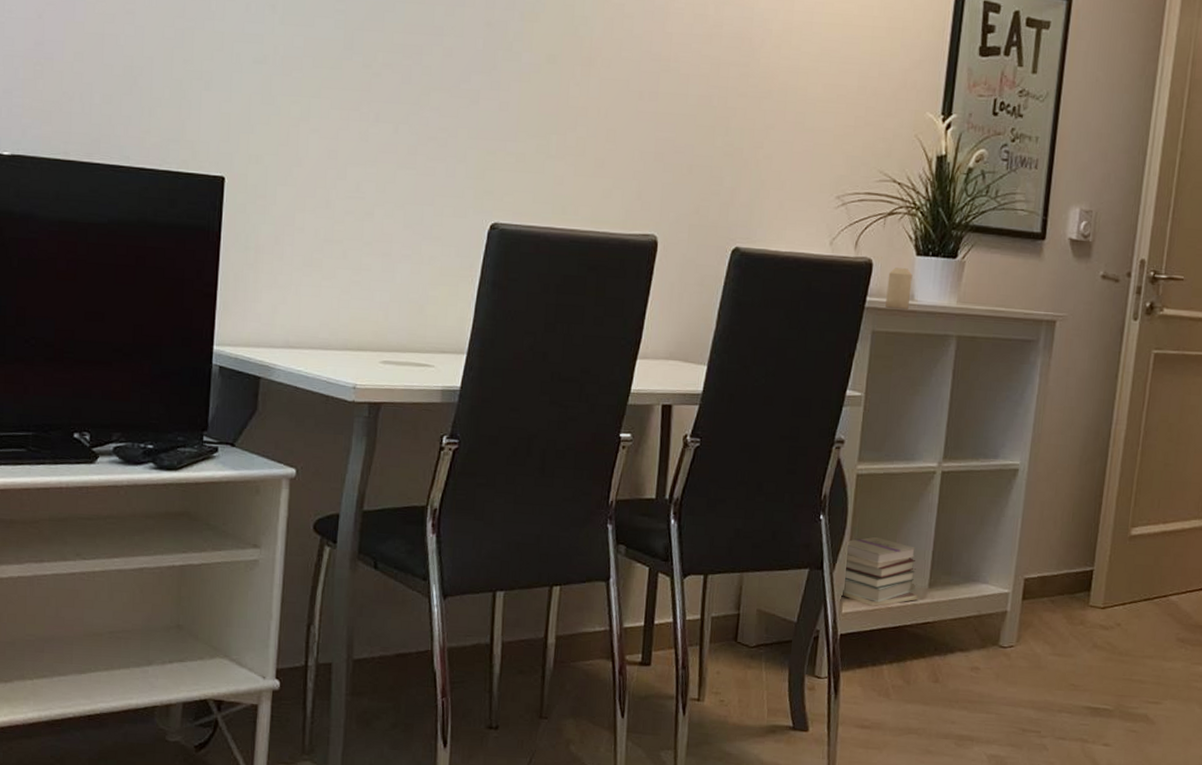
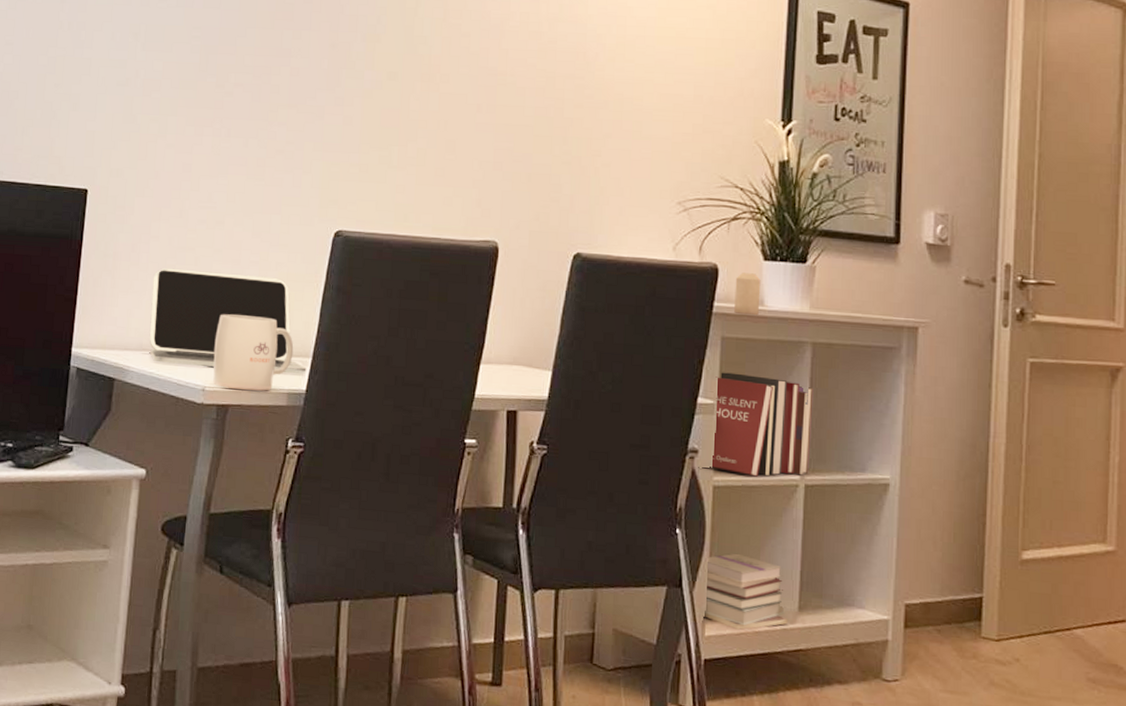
laptop: none [296,261,461,371] -> present [149,268,307,374]
mug: none [364,310,448,388] -> present [213,314,294,391]
books: none [854,365,956,465] -> present [710,372,814,477]

